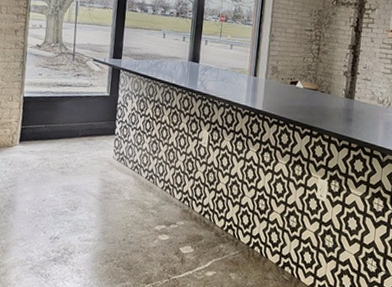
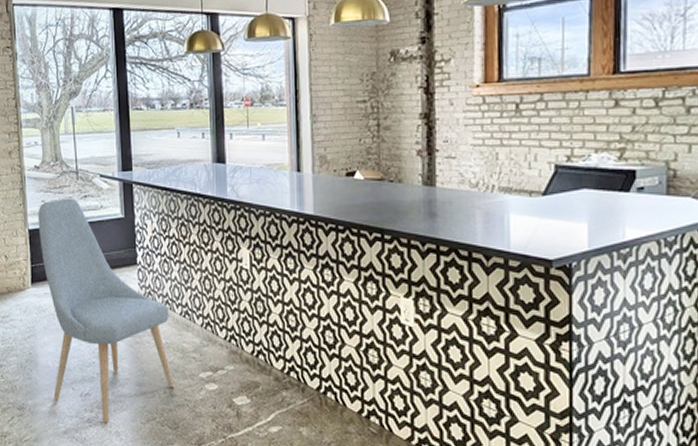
chair: none [25,74,137,262] -> present [38,198,175,423]

